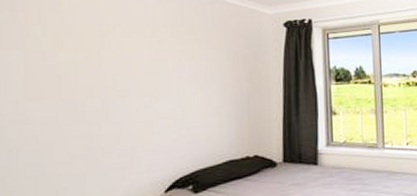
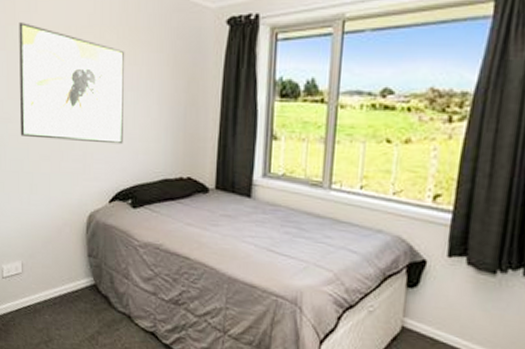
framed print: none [41,22,182,138] -> present [19,22,125,145]

